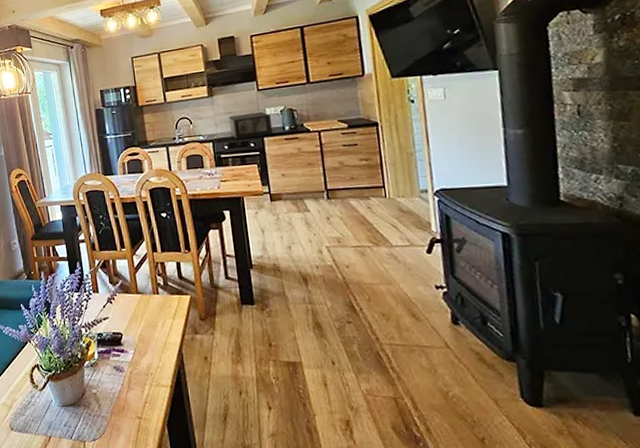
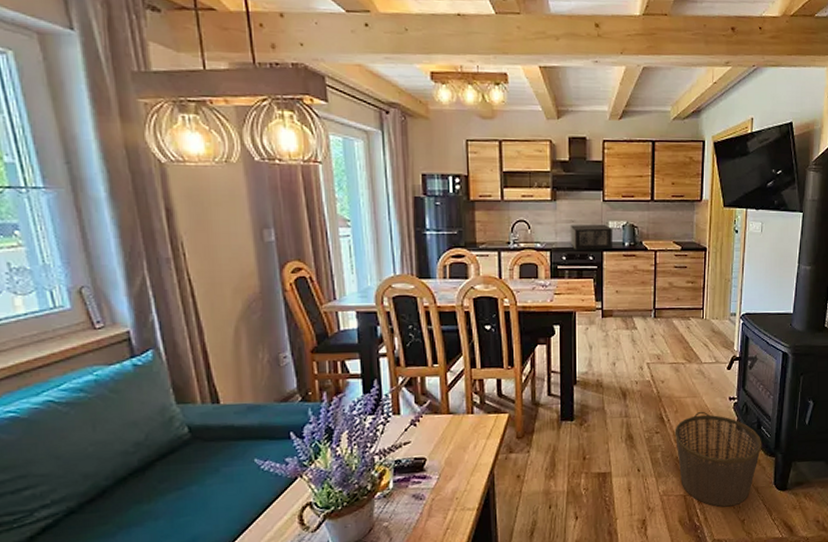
basket: none [370,300,494,419] -> present [674,411,762,507]

